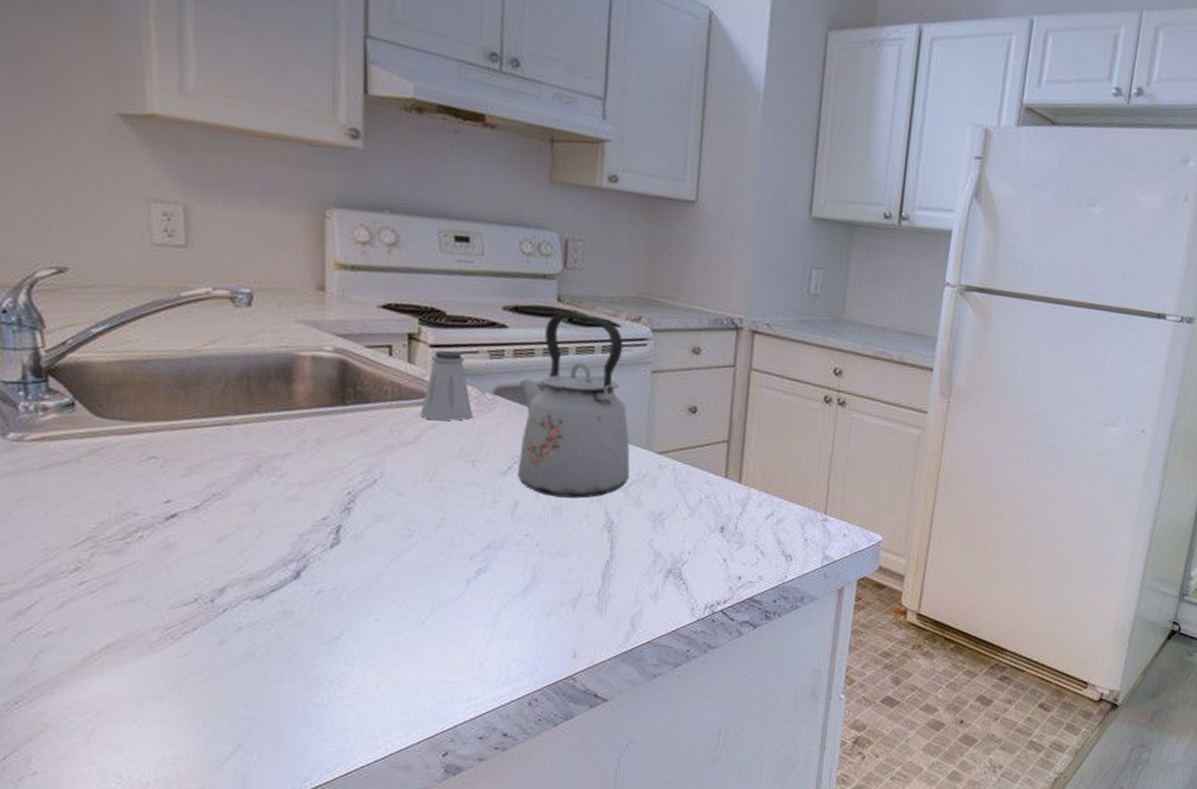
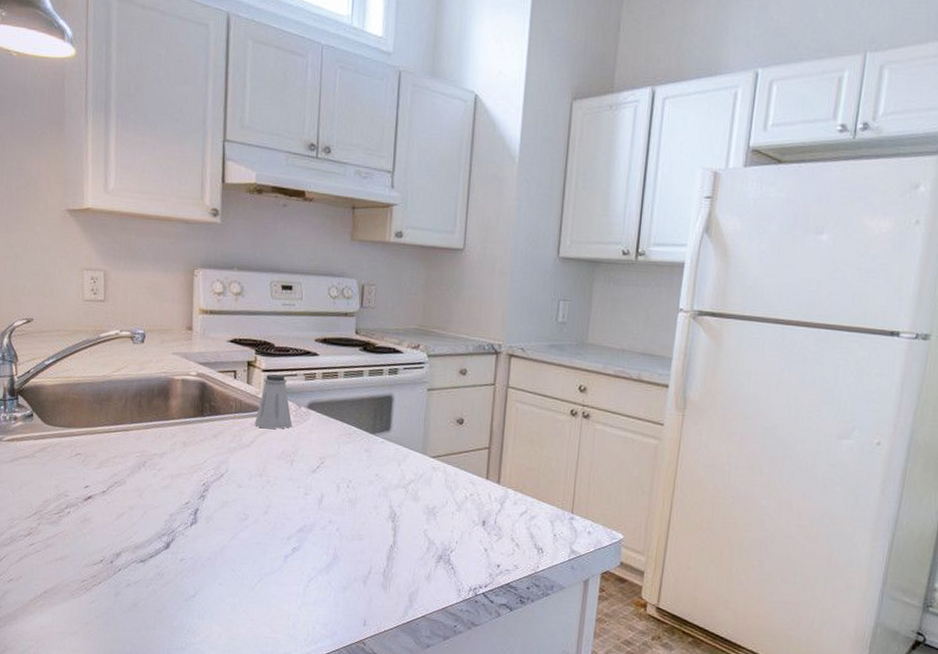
kettle: present [517,312,630,499] -> none [323,342,410,493]

